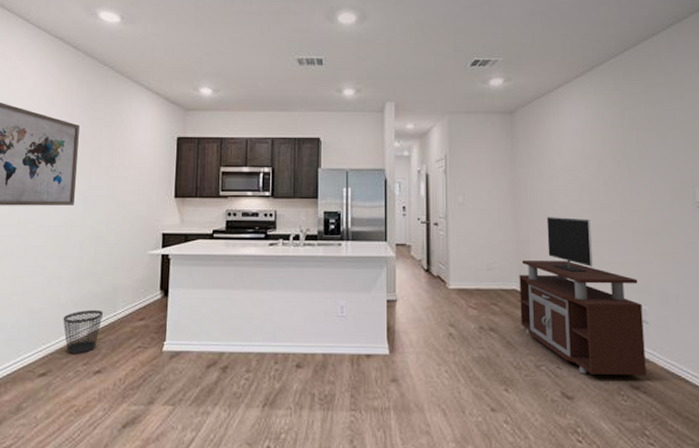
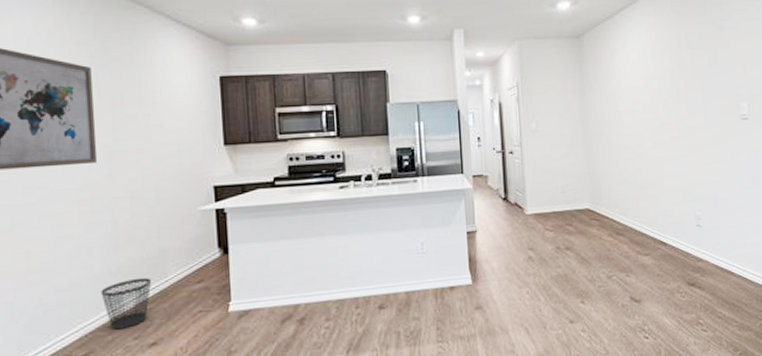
tv stand: present [519,217,646,375] -> none [591,137,700,279]

